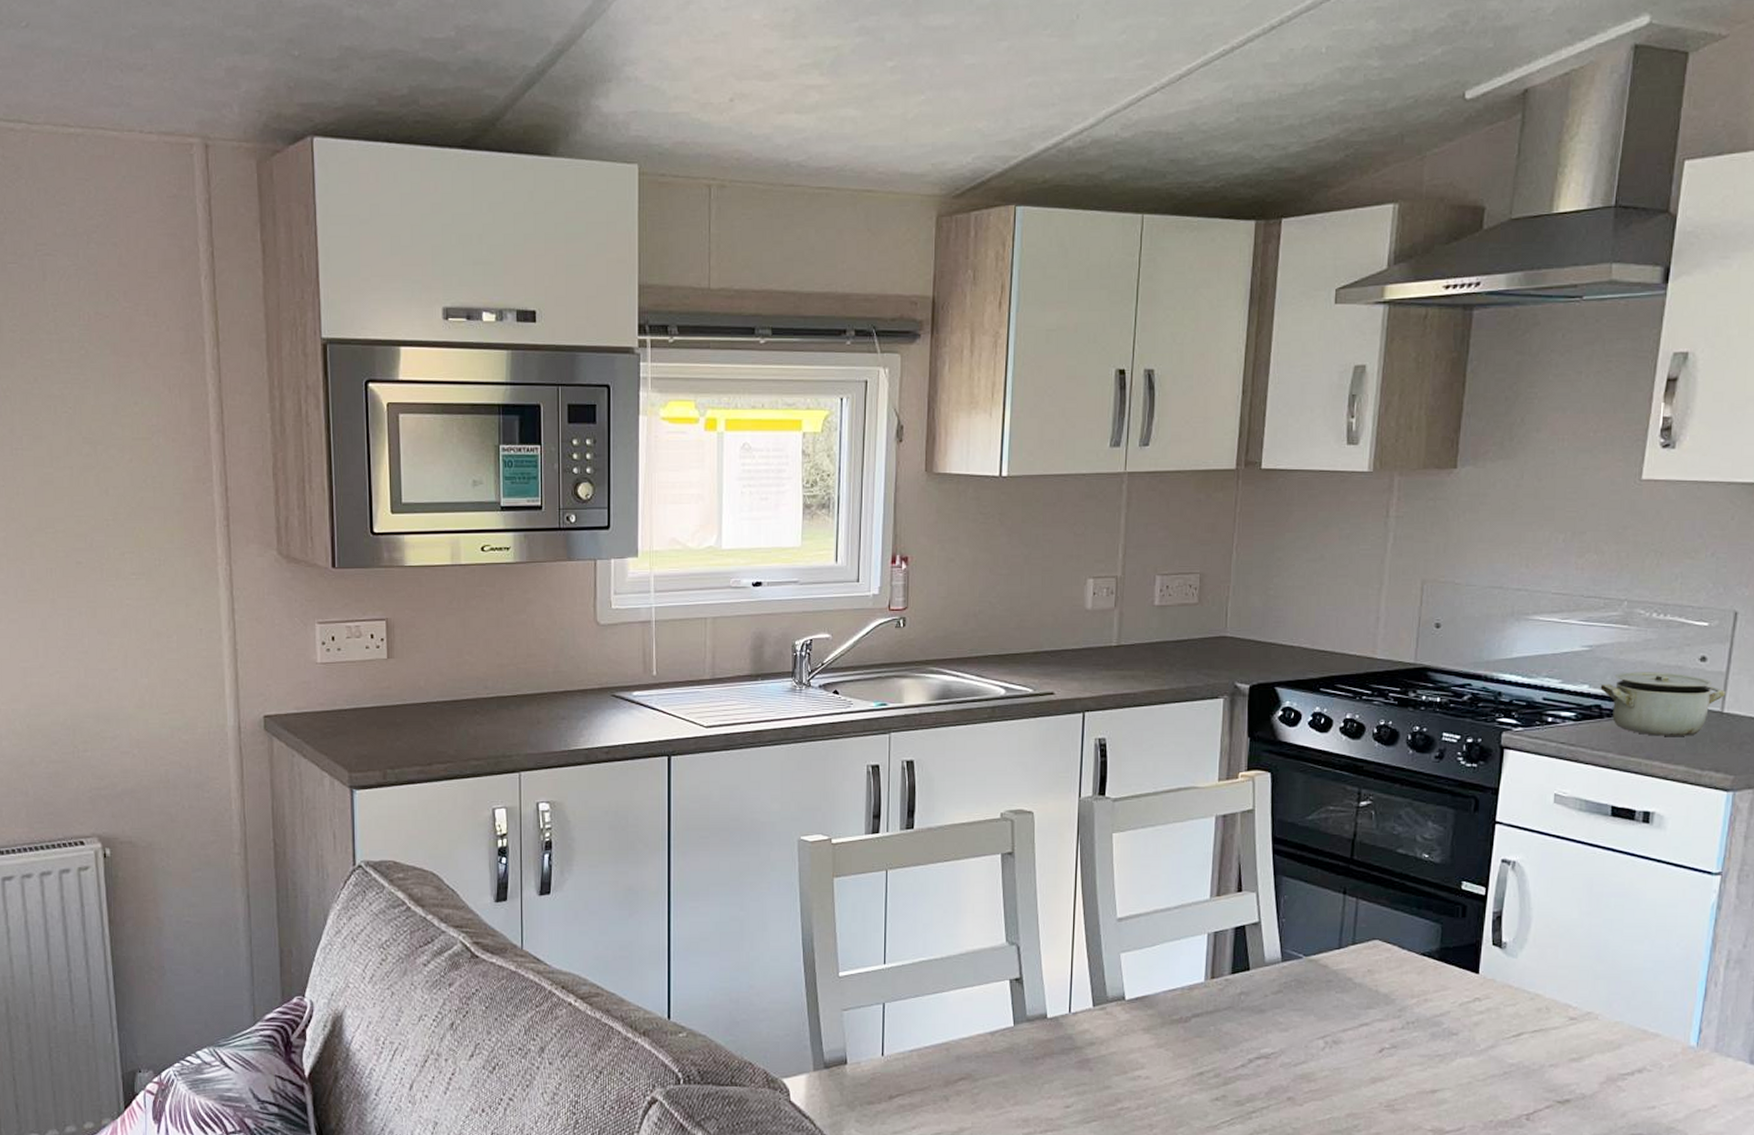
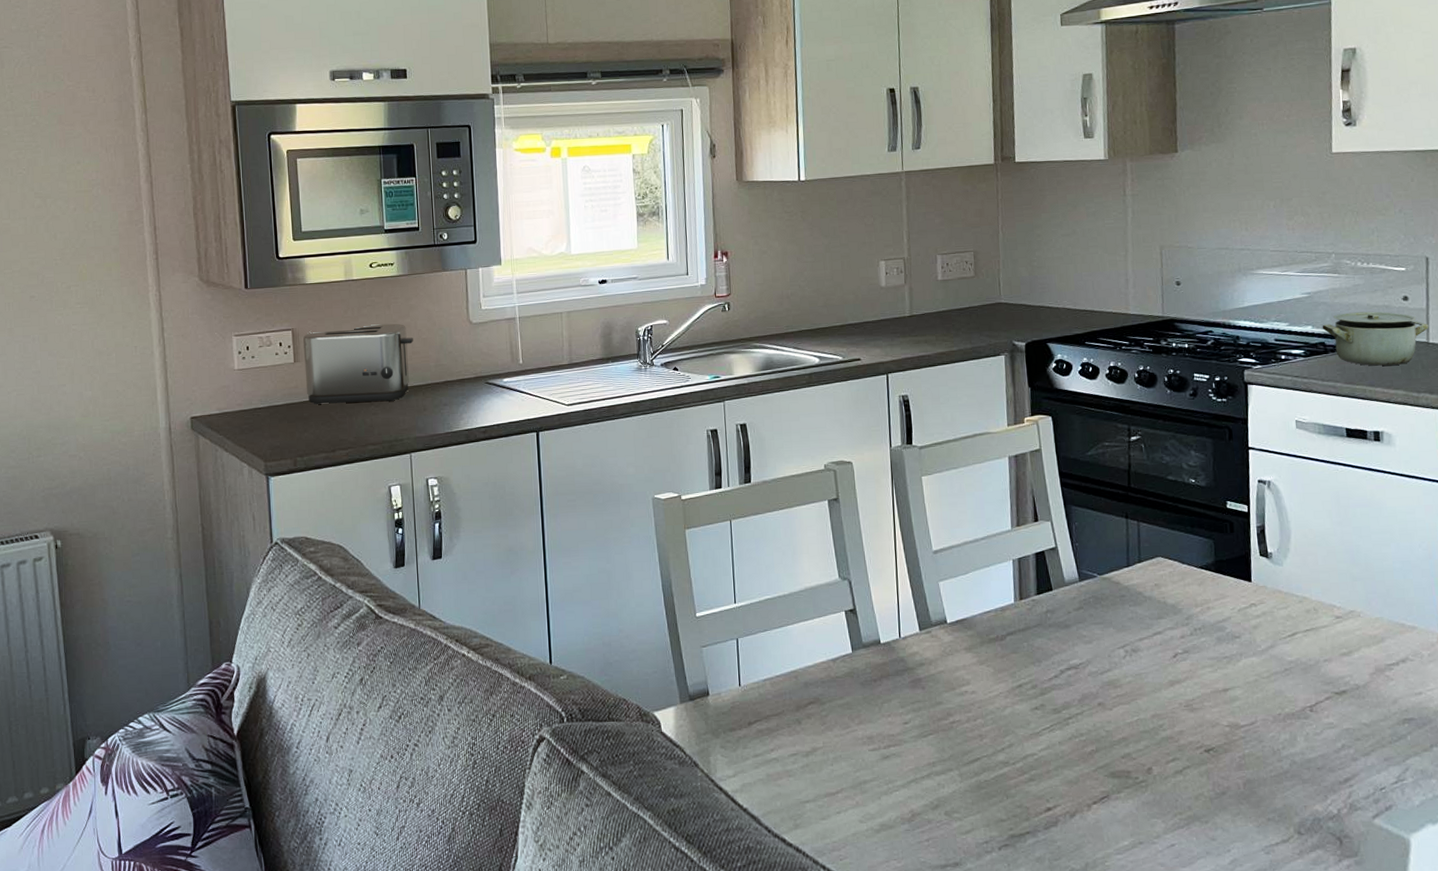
toaster: none [399,619,529,711] -> present [303,323,413,404]

